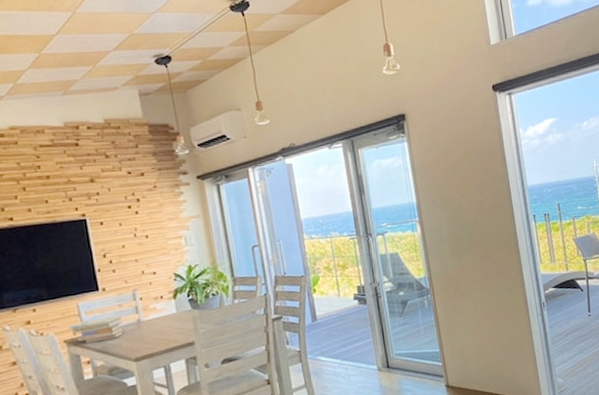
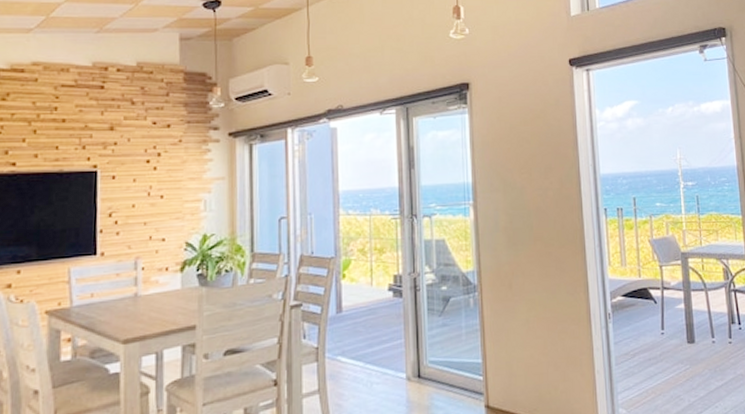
books: present [68,315,123,344] -> none [53,286,117,317]

